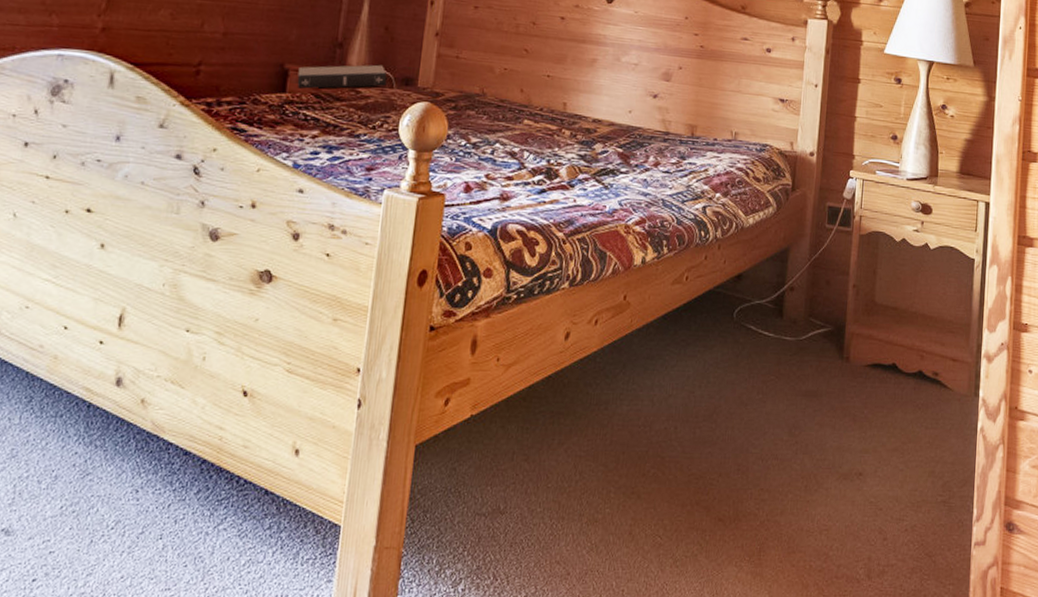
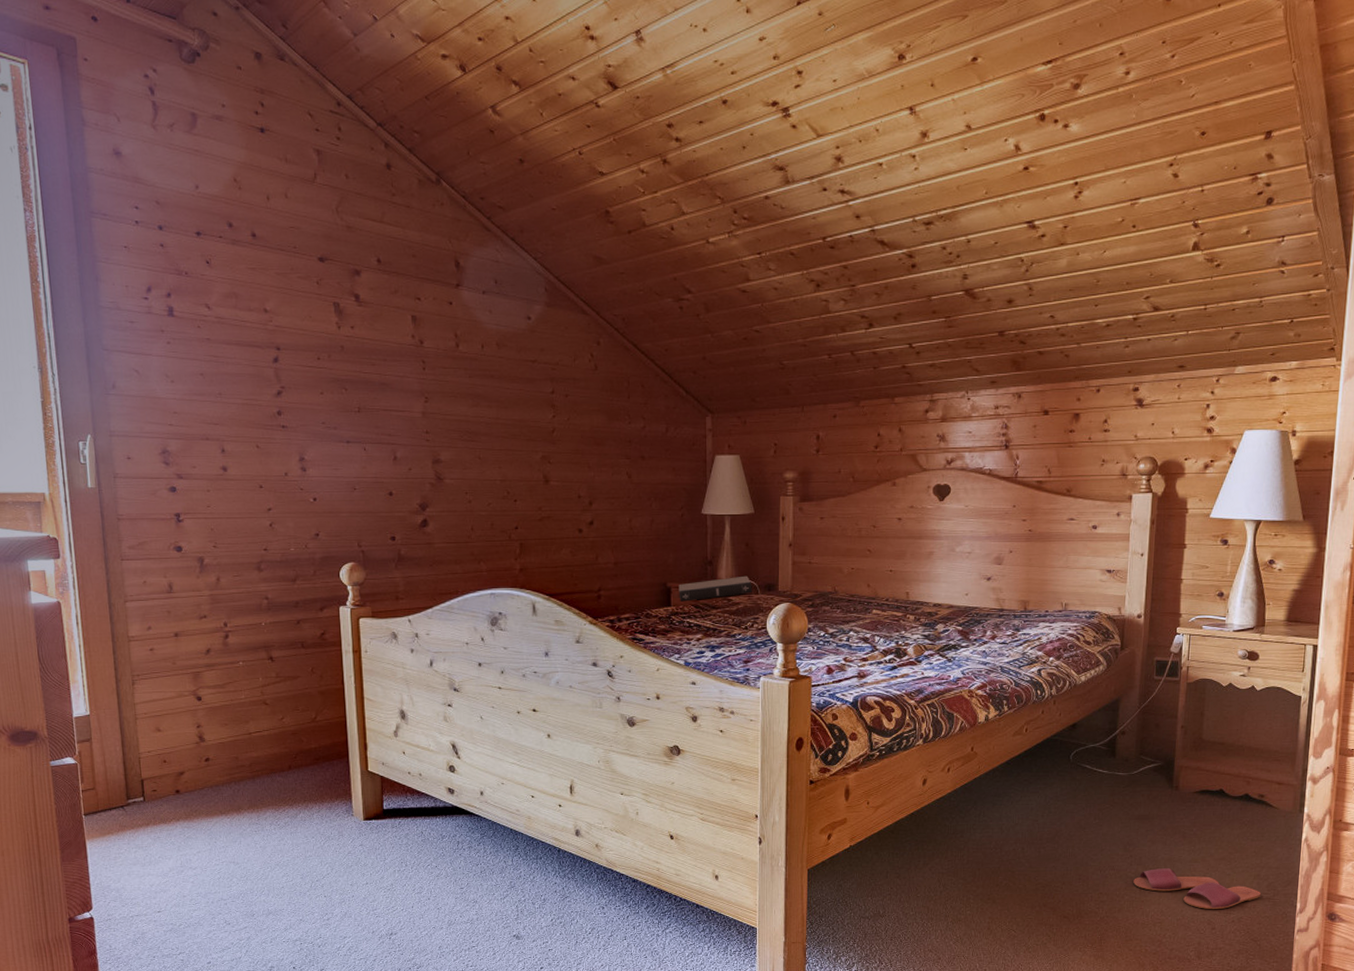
slippers: none [798,459,936,515] -> present [1133,868,1262,910]

